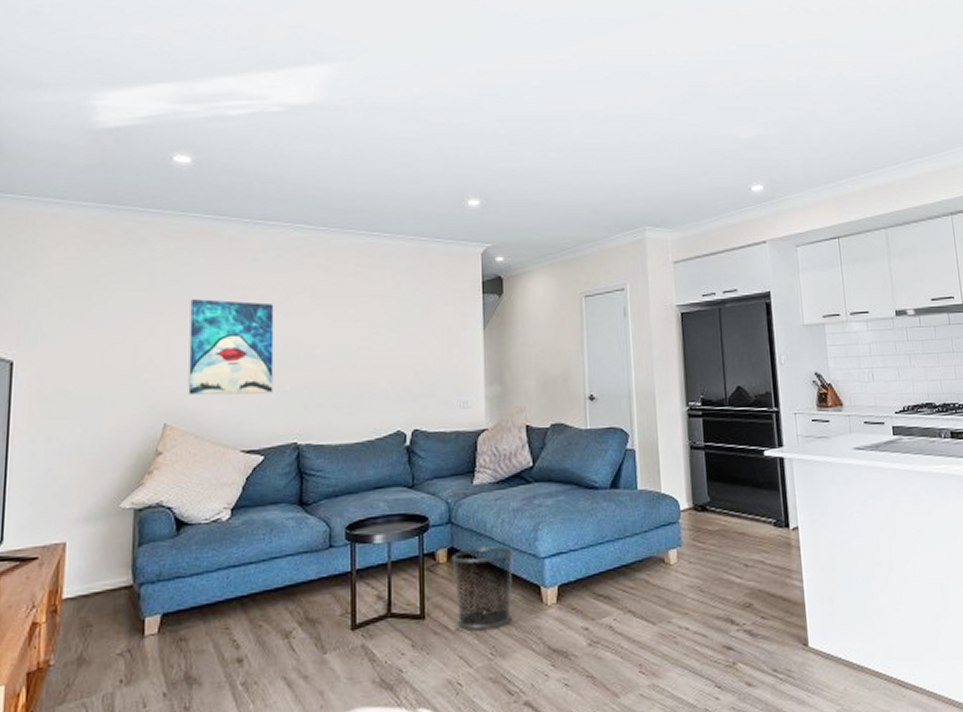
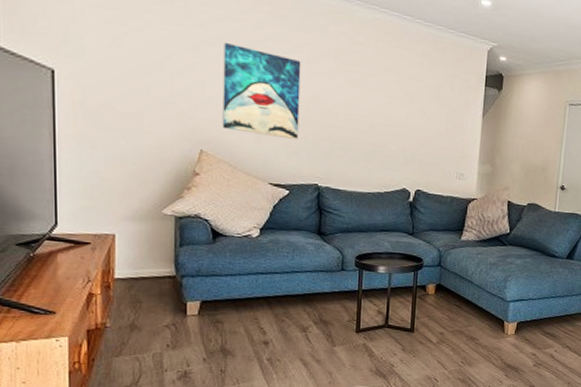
waste bin: present [451,546,514,629] -> none [438,287,487,345]

